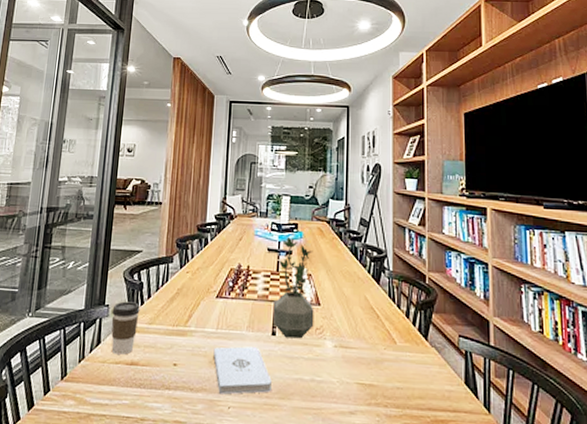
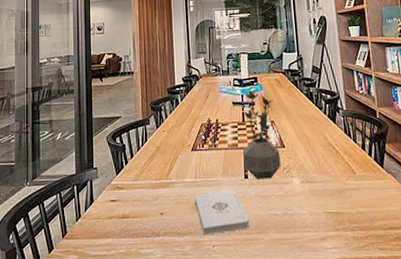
coffee cup: present [111,301,140,355] -> none [100,163,125,210]

